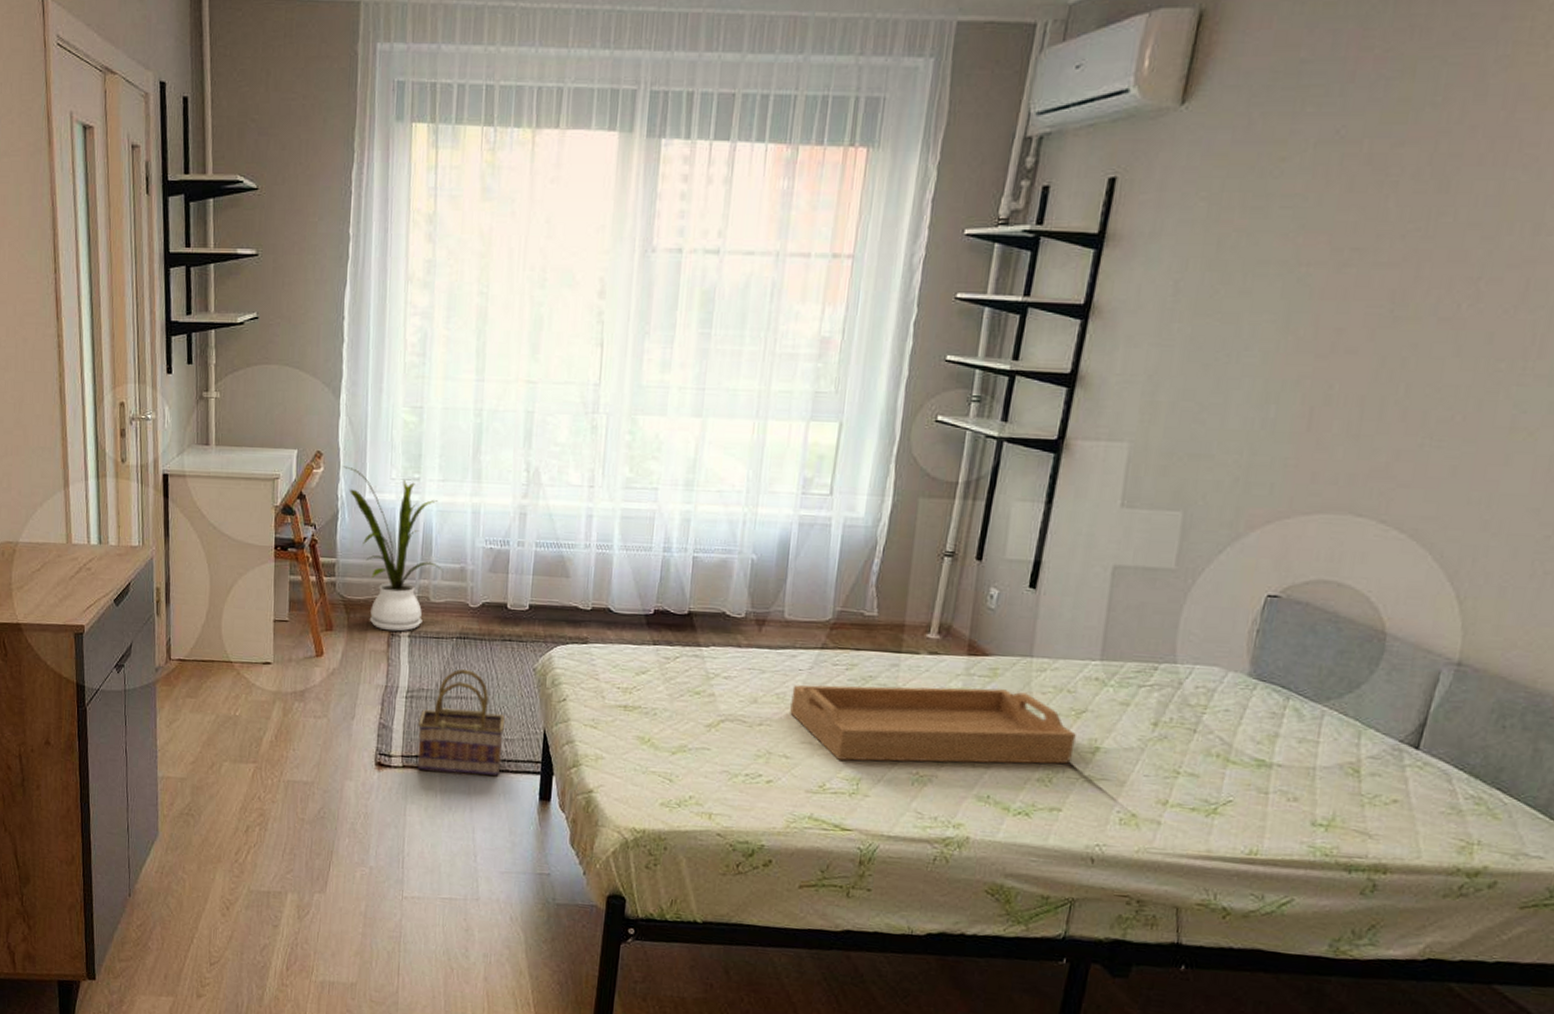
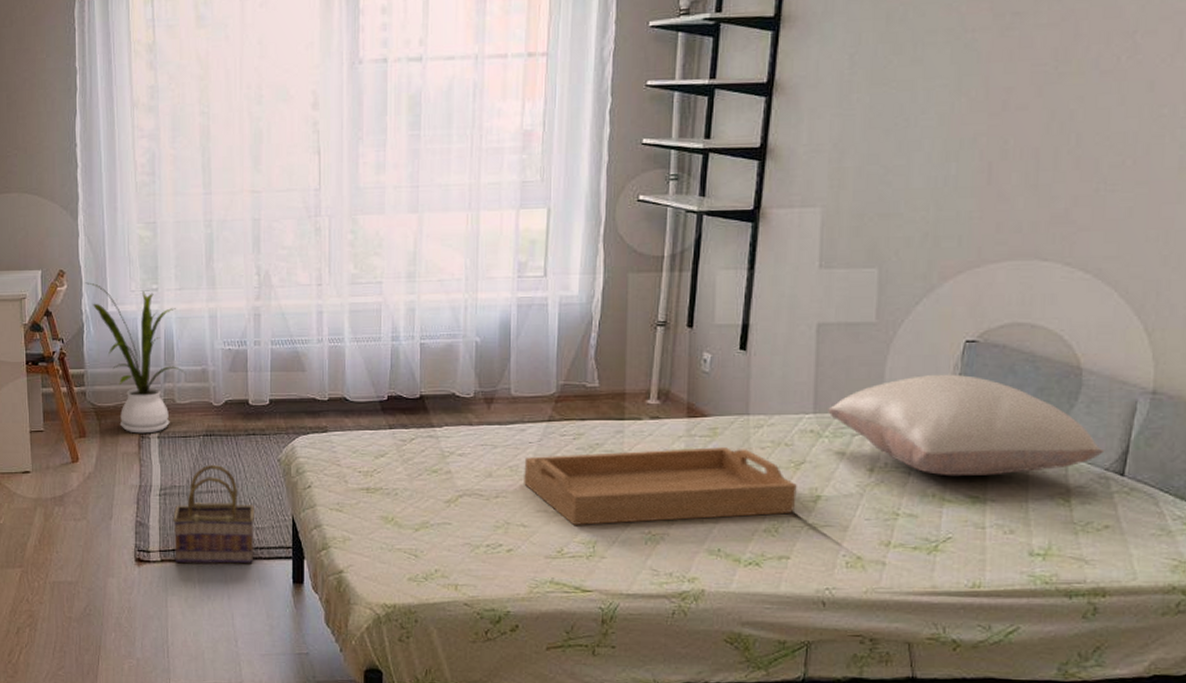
pillow: none [1114,628,1402,739] -> present [826,374,1105,477]

